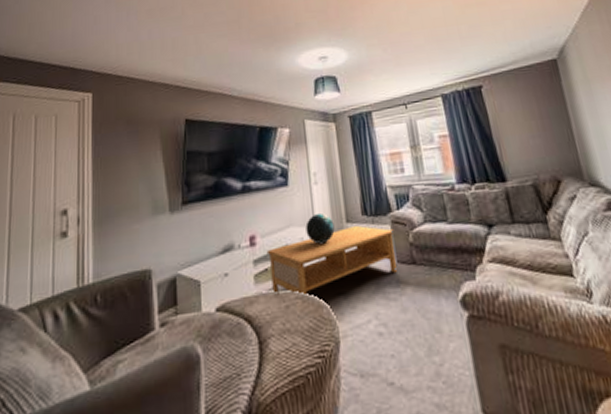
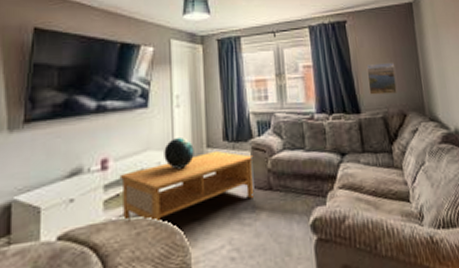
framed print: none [508,125,548,162] -> present [366,62,397,95]

